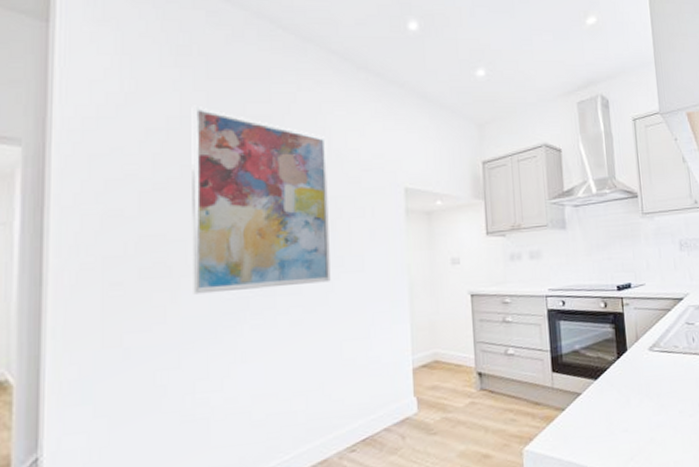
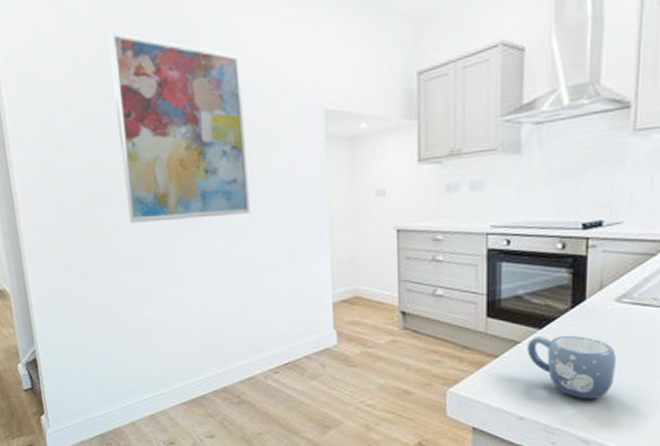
mug: none [587,383,658,443] -> present [527,335,617,399]

